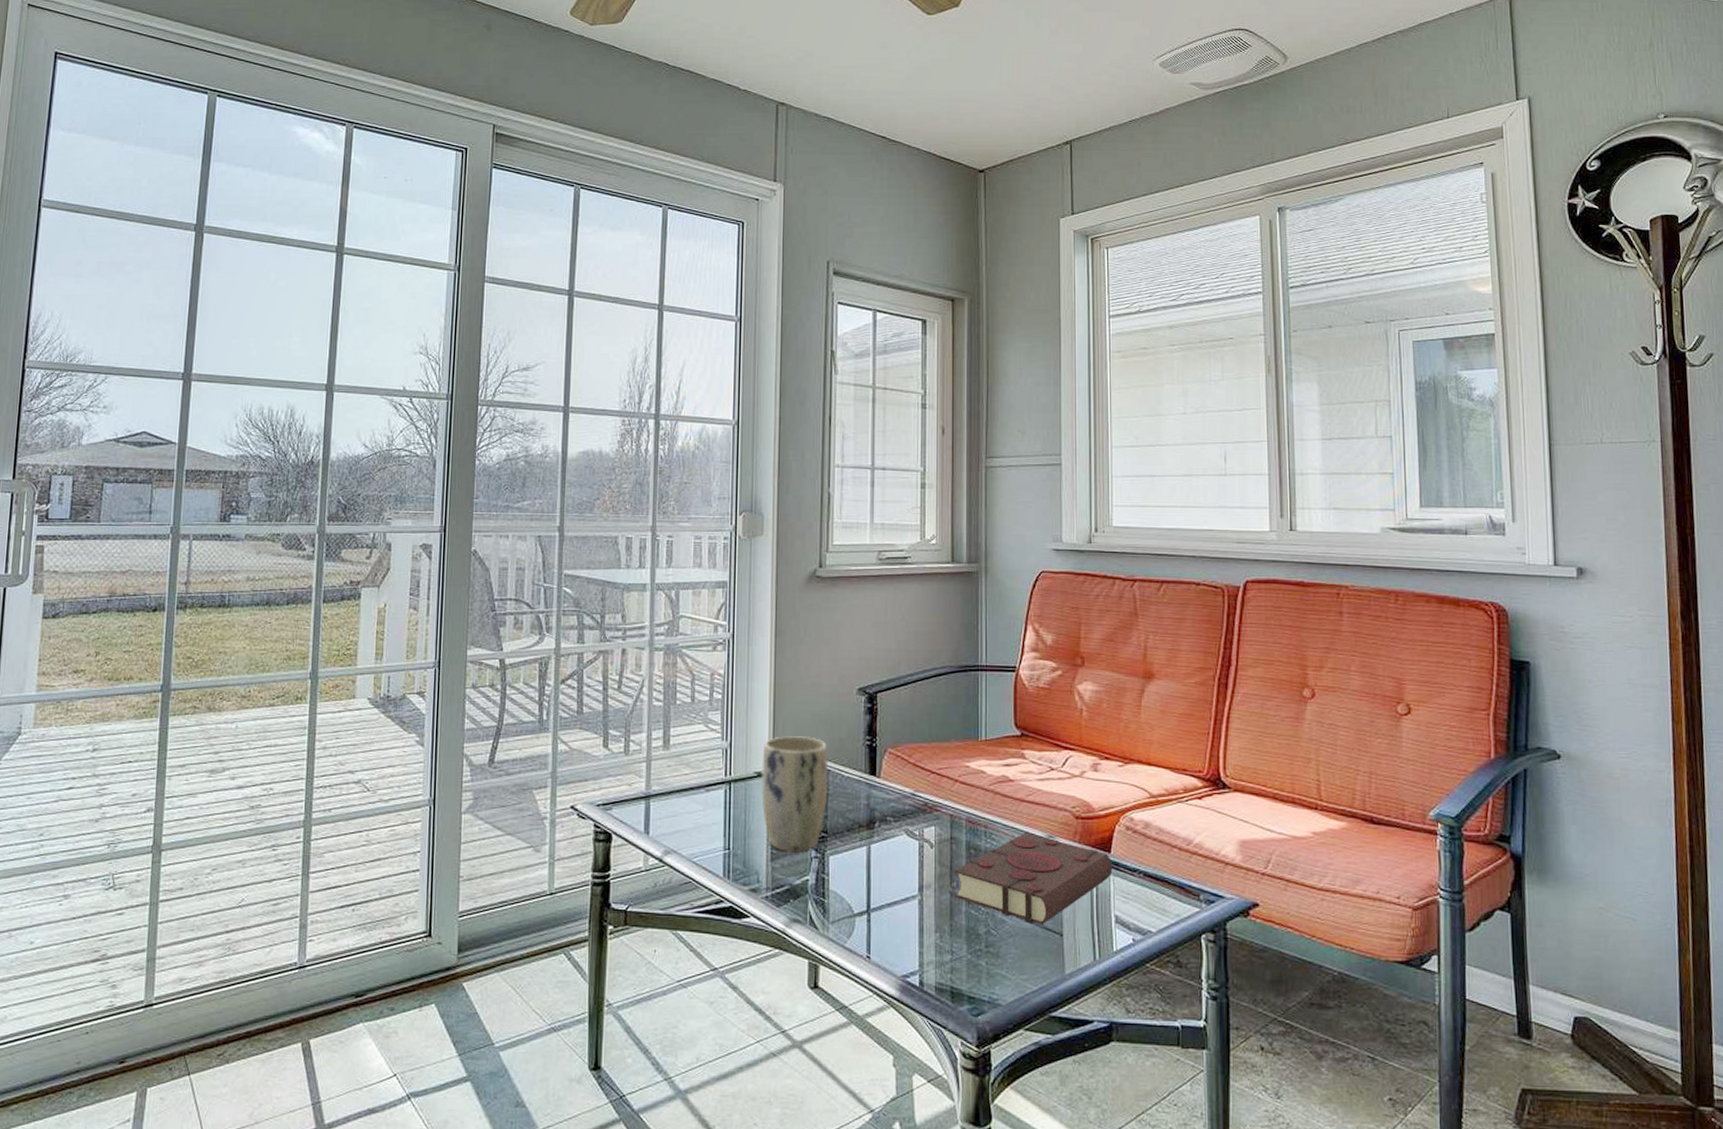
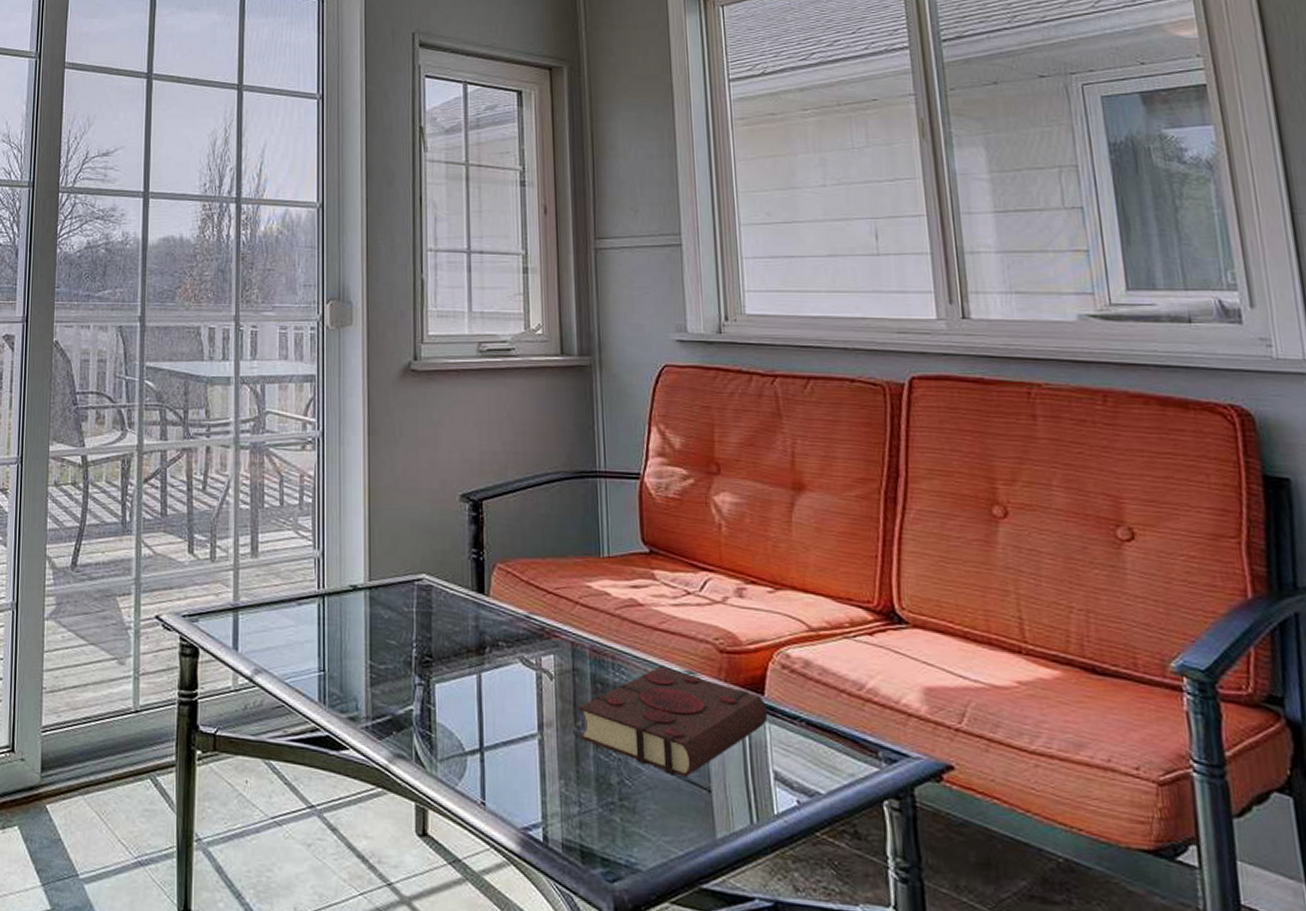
plant pot: present [761,736,829,853] -> none [358,545,431,678]

